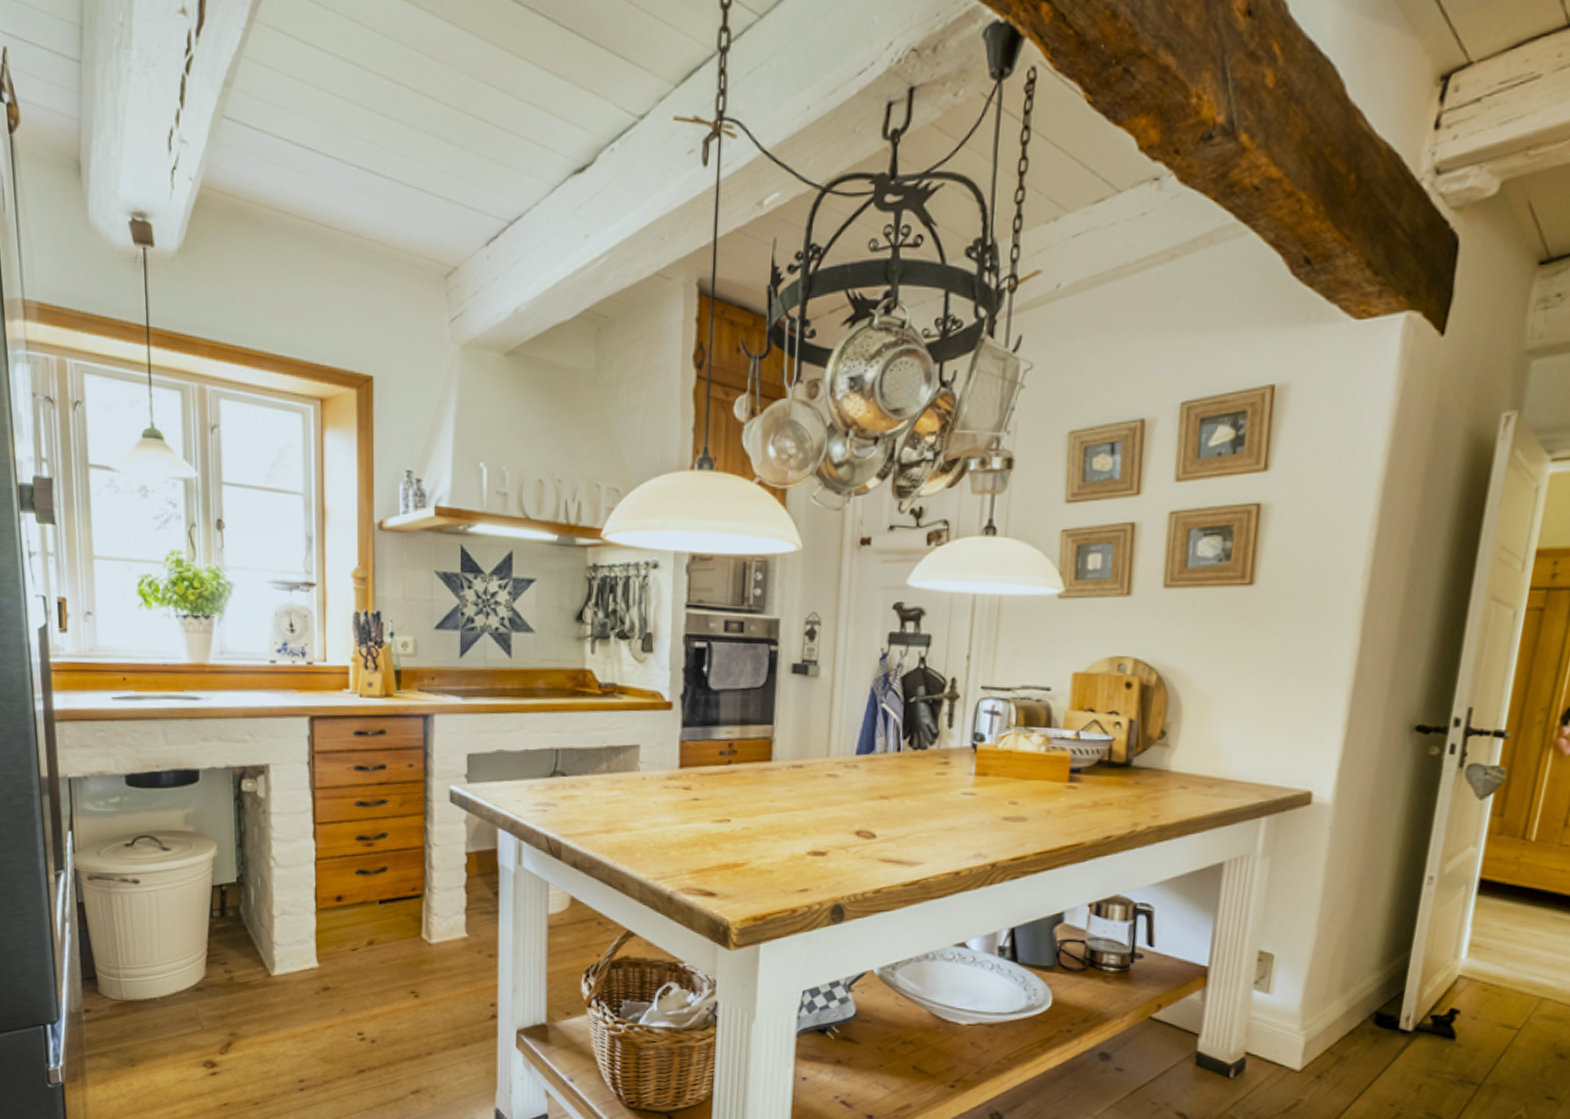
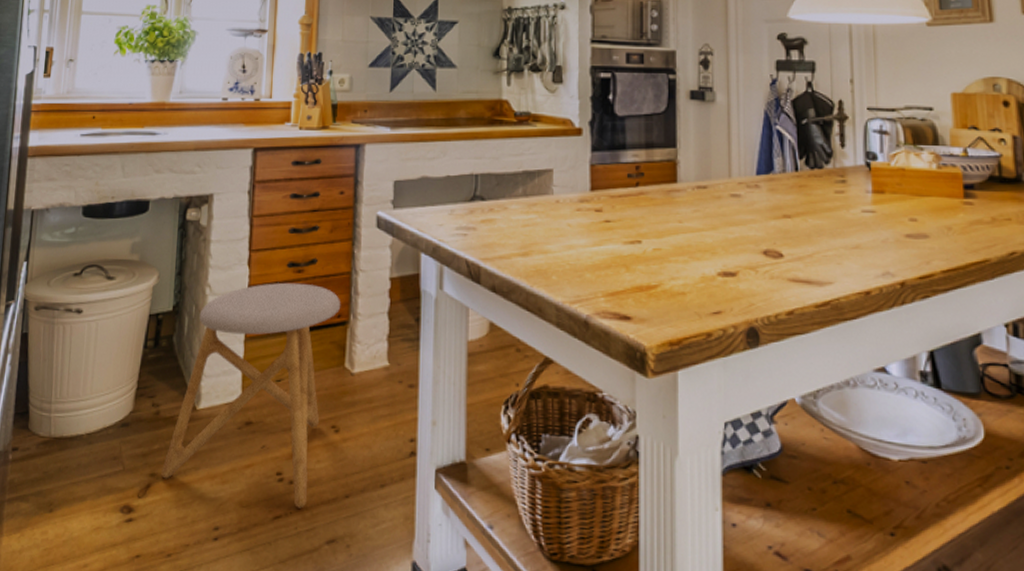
stool: none [241,856,415,1064] -> present [161,282,341,509]

